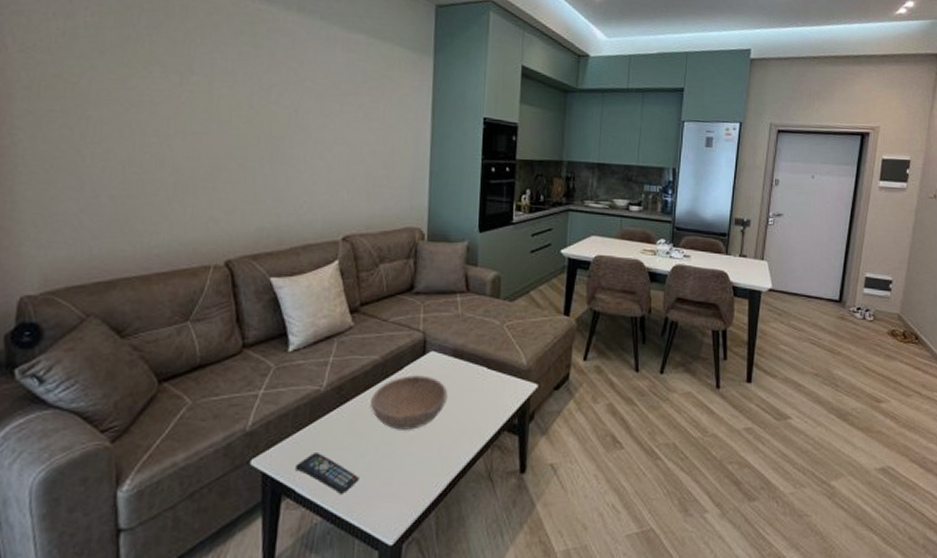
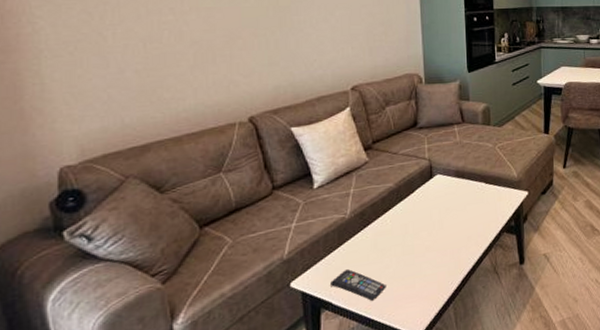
bowl: present [370,375,448,430] -> none [390,195,455,243]

